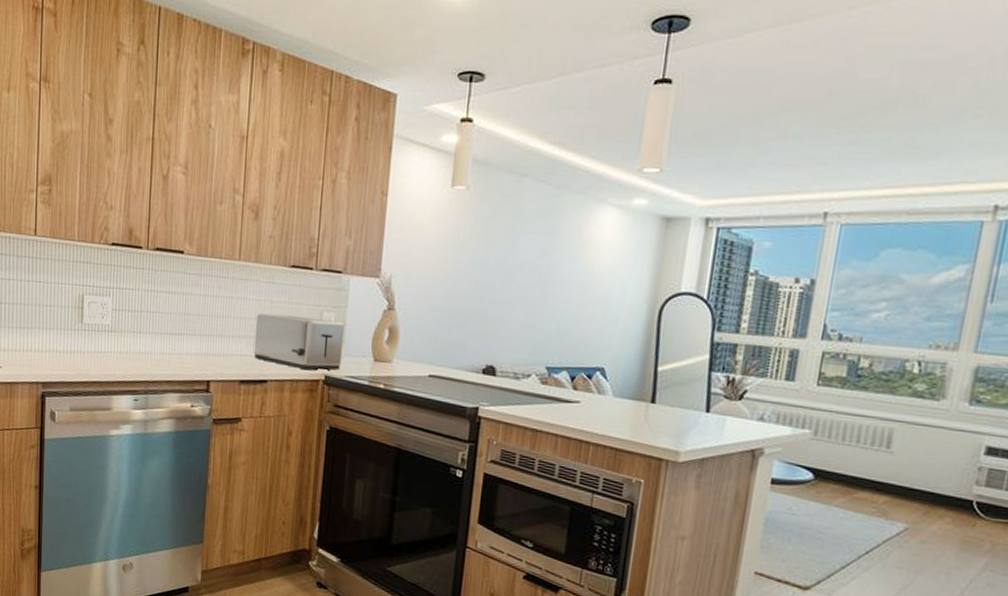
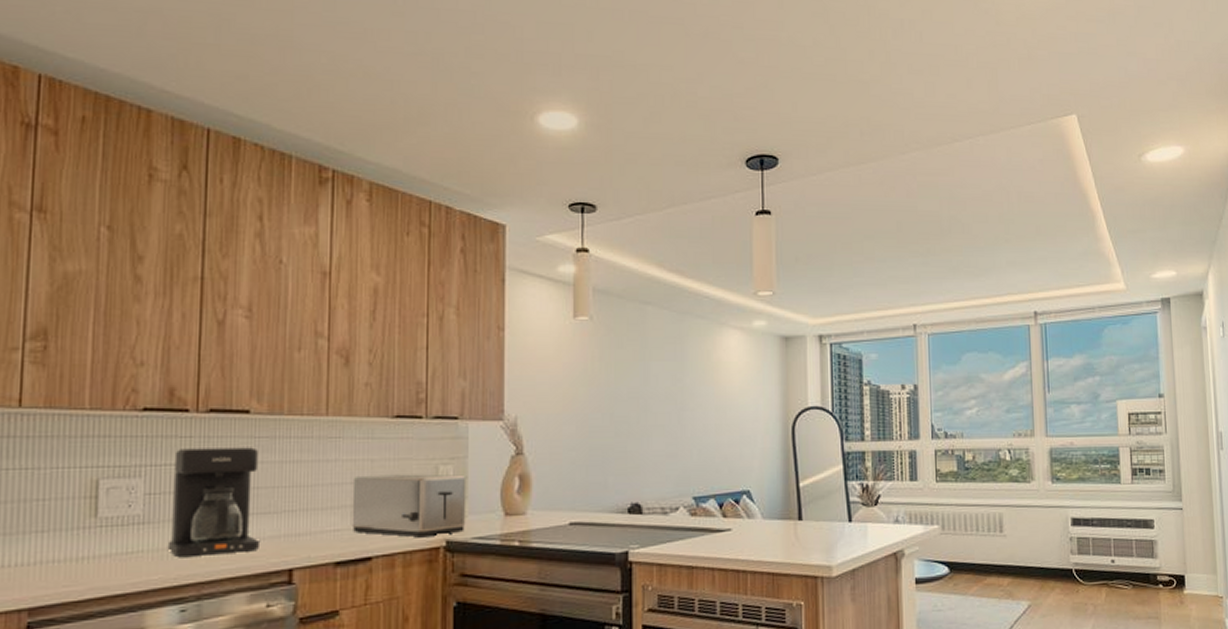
coffee maker: none [126,277,188,363] -> present [167,447,259,558]

